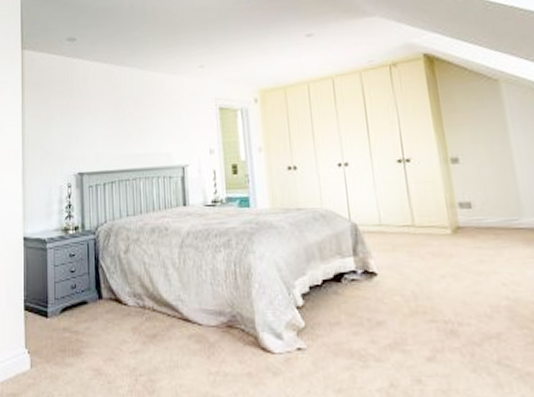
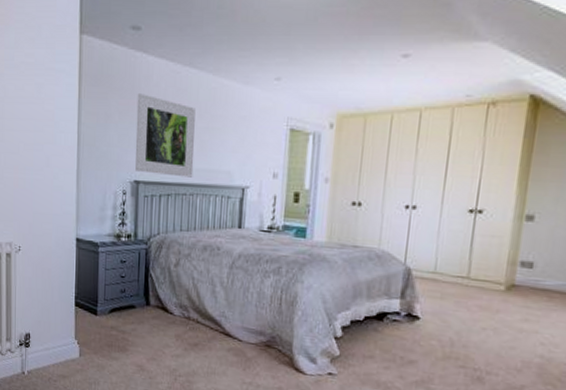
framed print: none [76,93,134,164] -> present [135,94,196,178]

